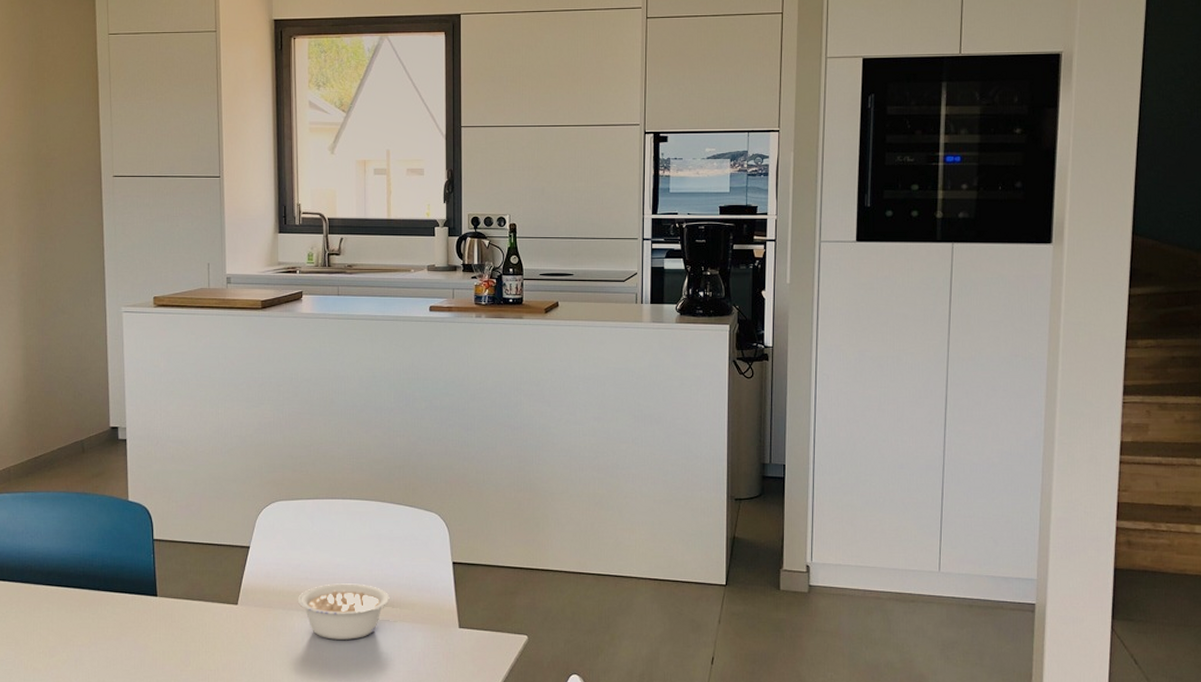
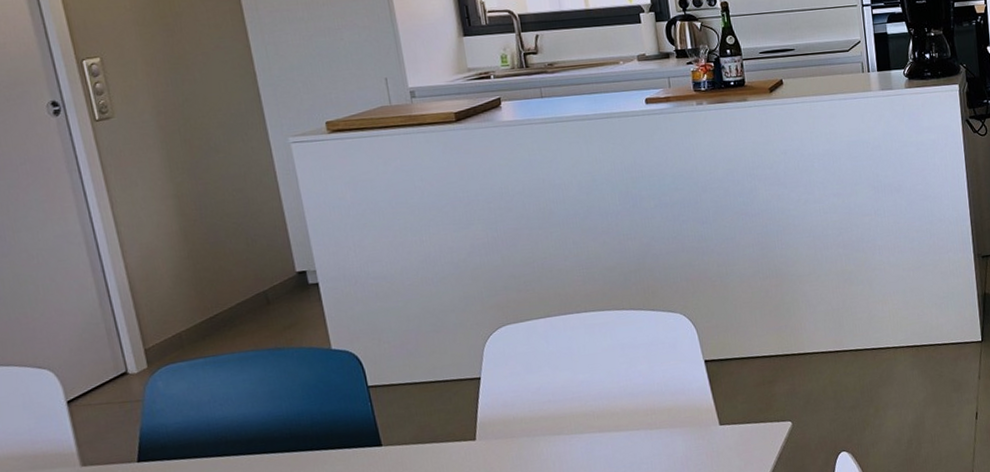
legume: present [297,583,390,640] -> none [541,397,643,459]

